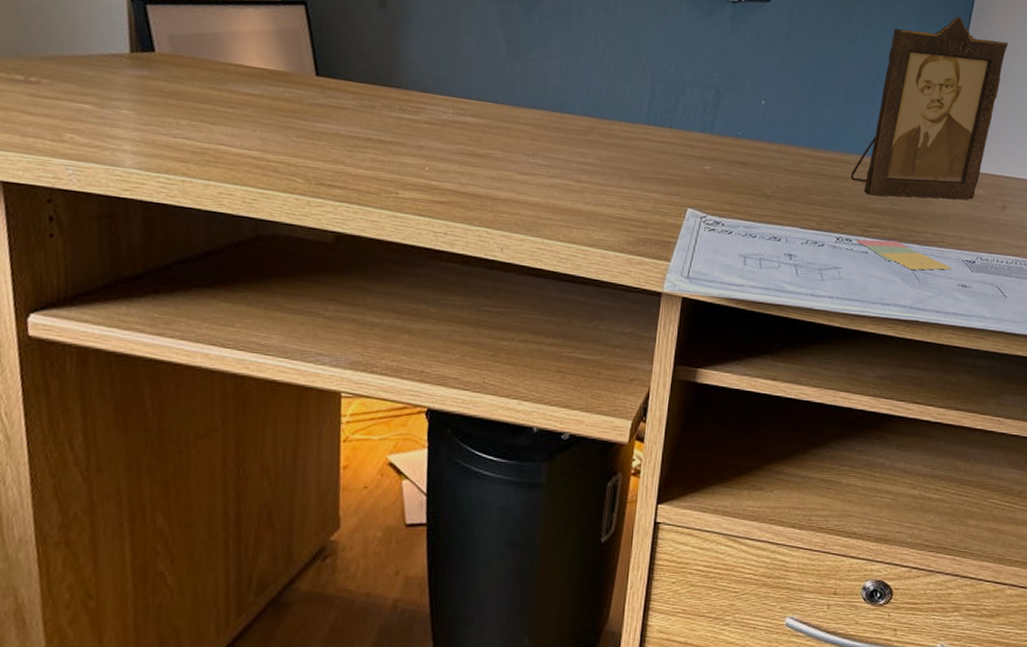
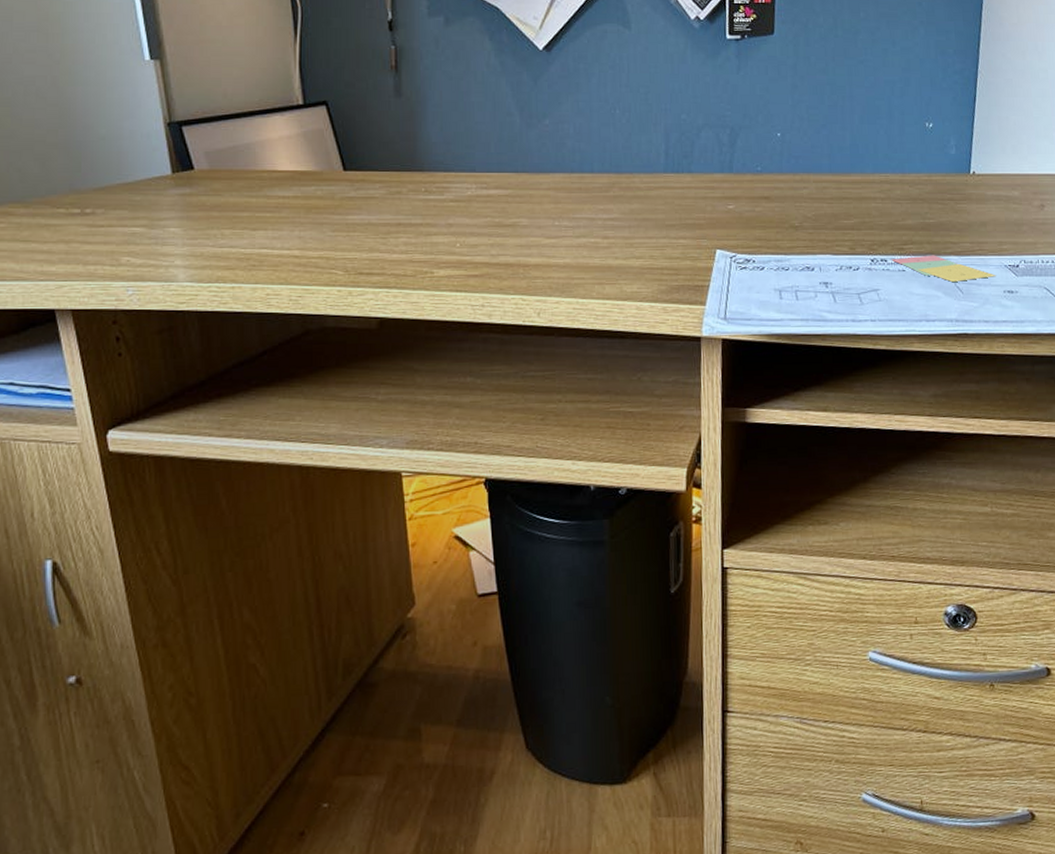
photo frame: present [850,16,1008,200] -> none [877,19,1024,212]

